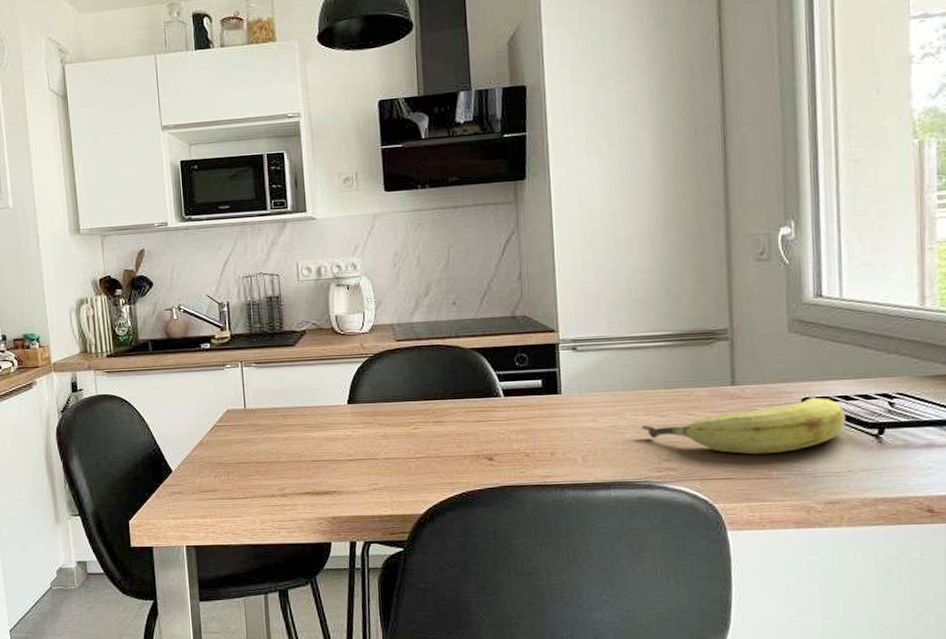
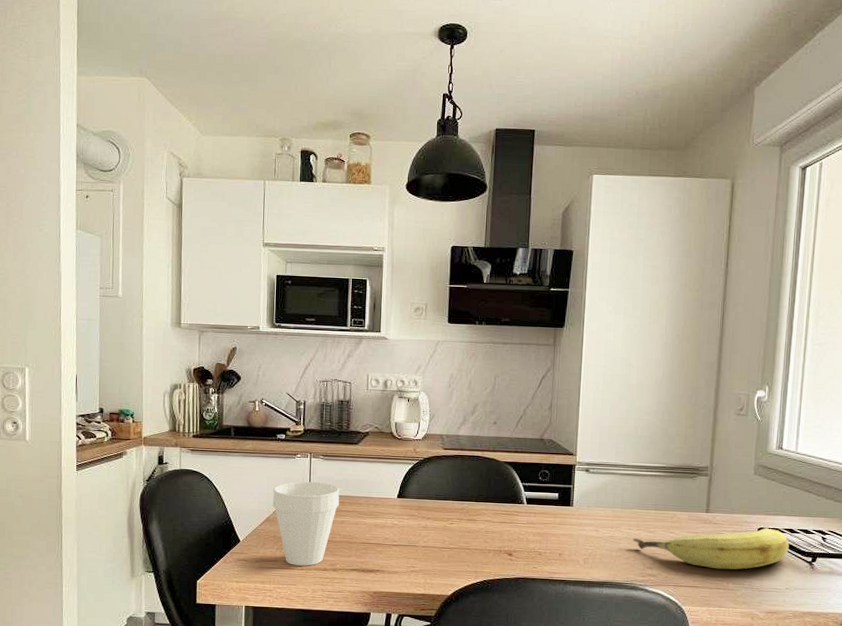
cup: none [203,394,280,494] -> present [272,481,340,566]

